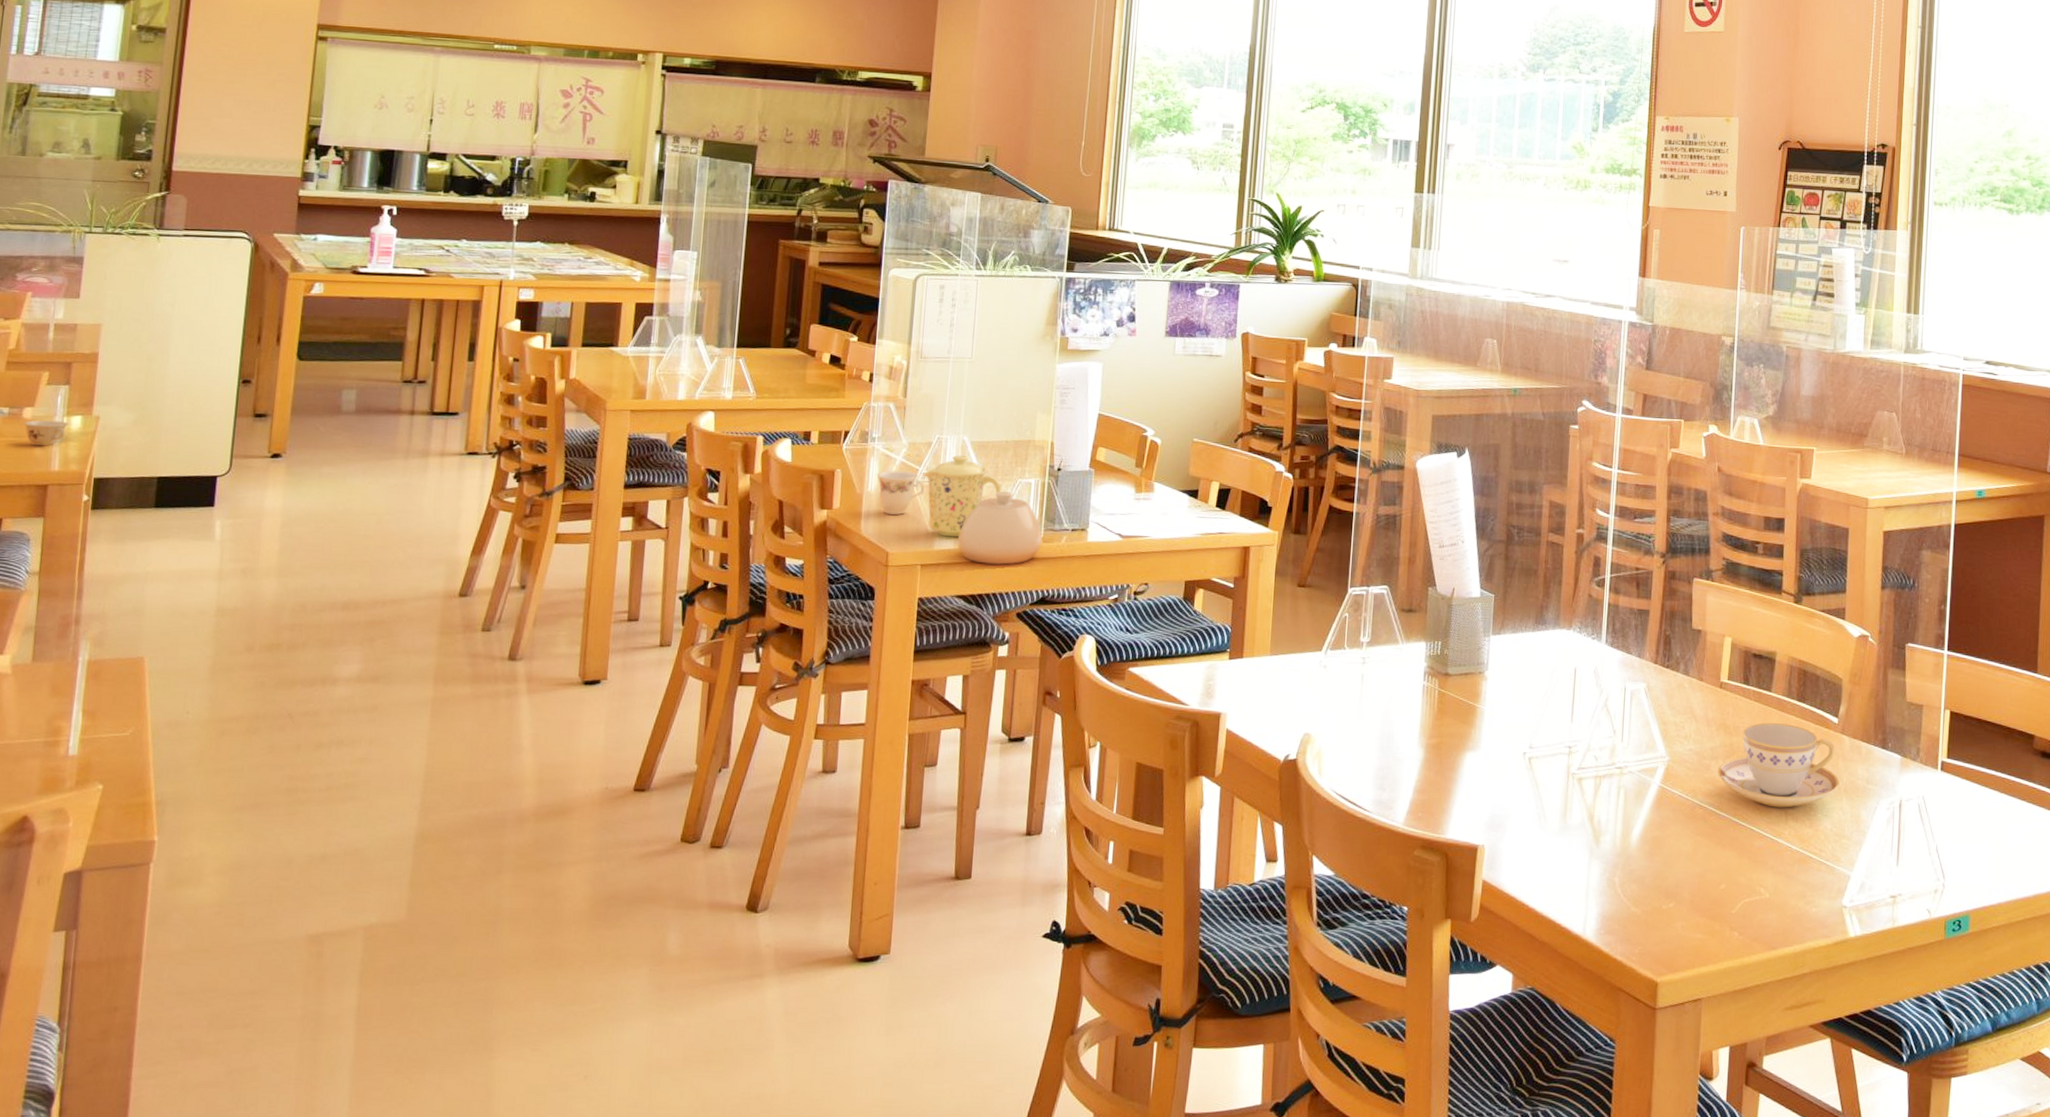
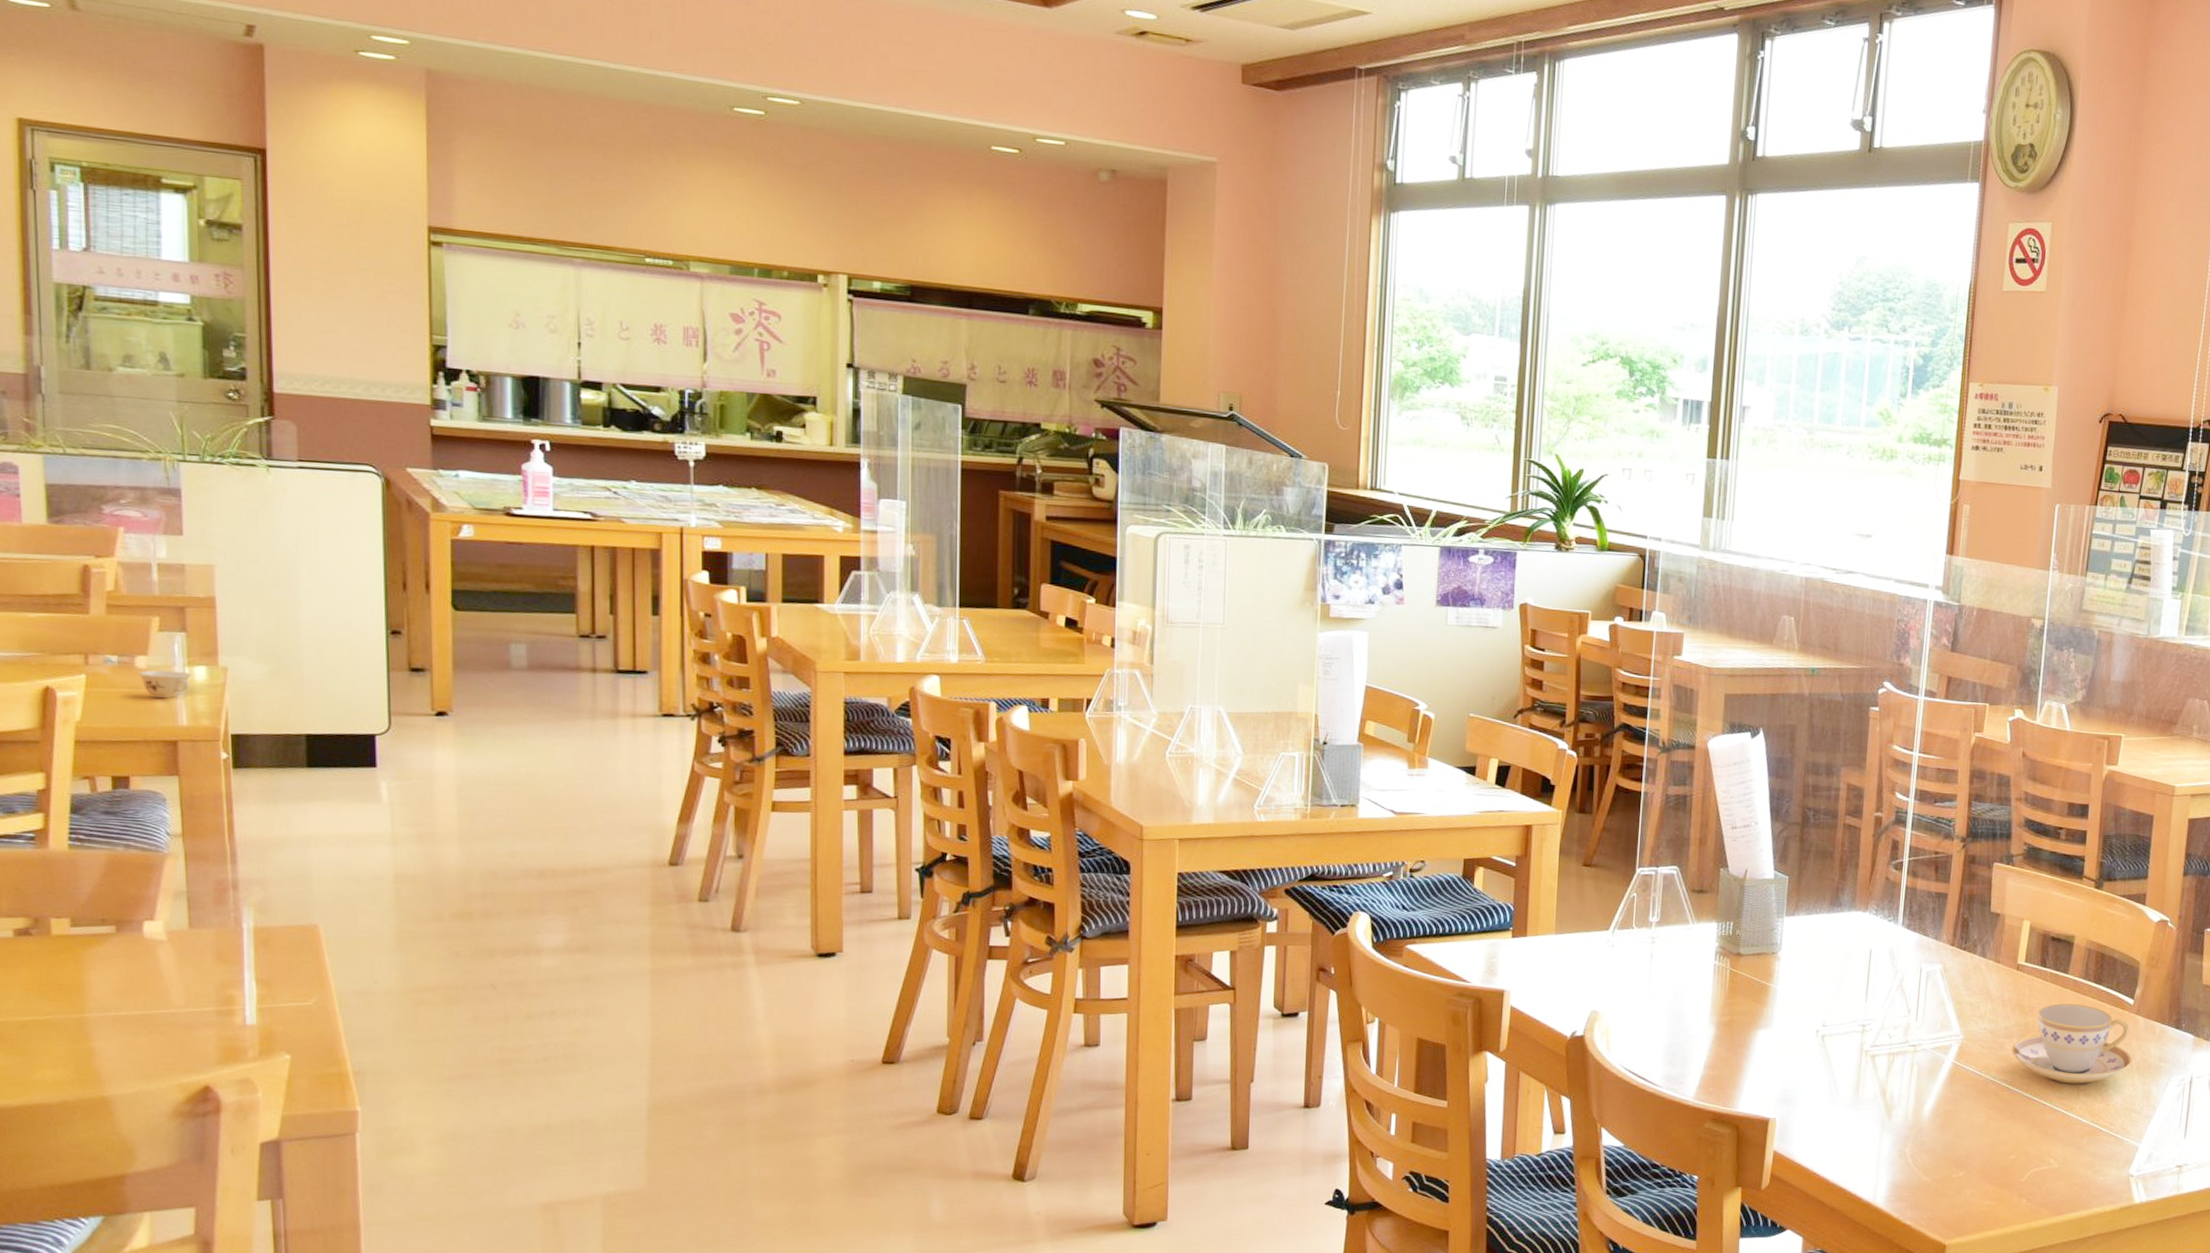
teacup: present [877,470,925,515] -> none [1125,741,1179,787]
mug: present [922,454,1002,537] -> none [1176,726,1263,811]
sugar bowl: present [957,491,1043,565] -> none [1217,765,1310,840]

